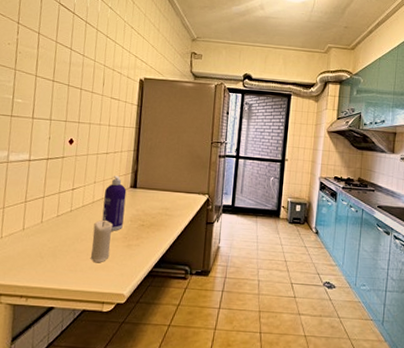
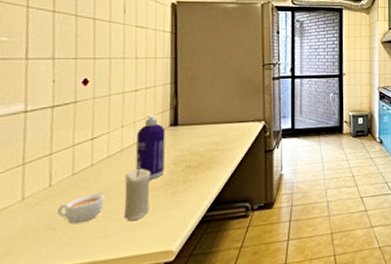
coffee cup: none [45,235,78,257] -> present [58,194,104,225]

